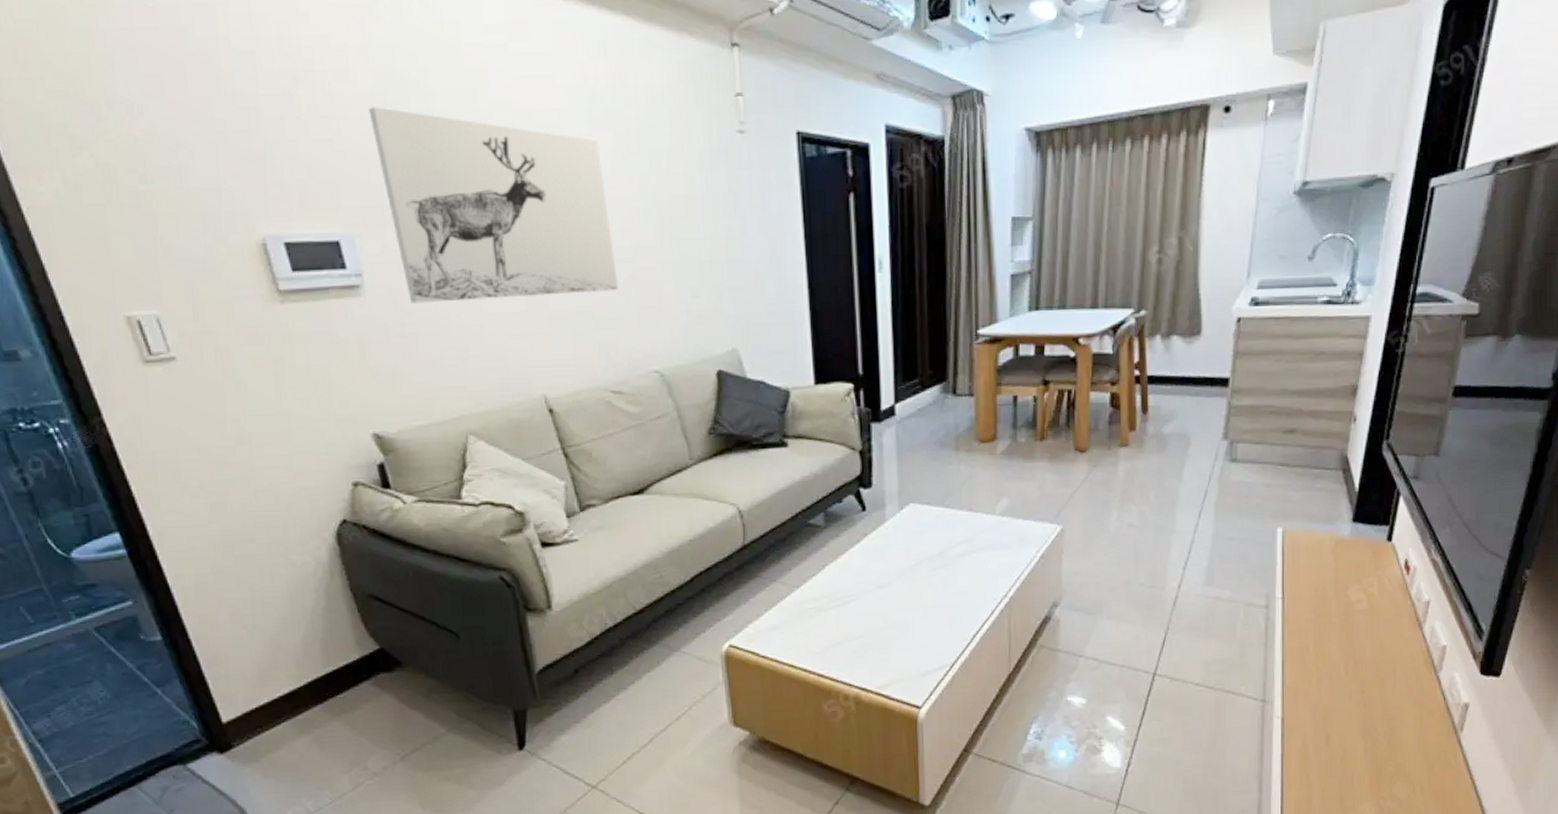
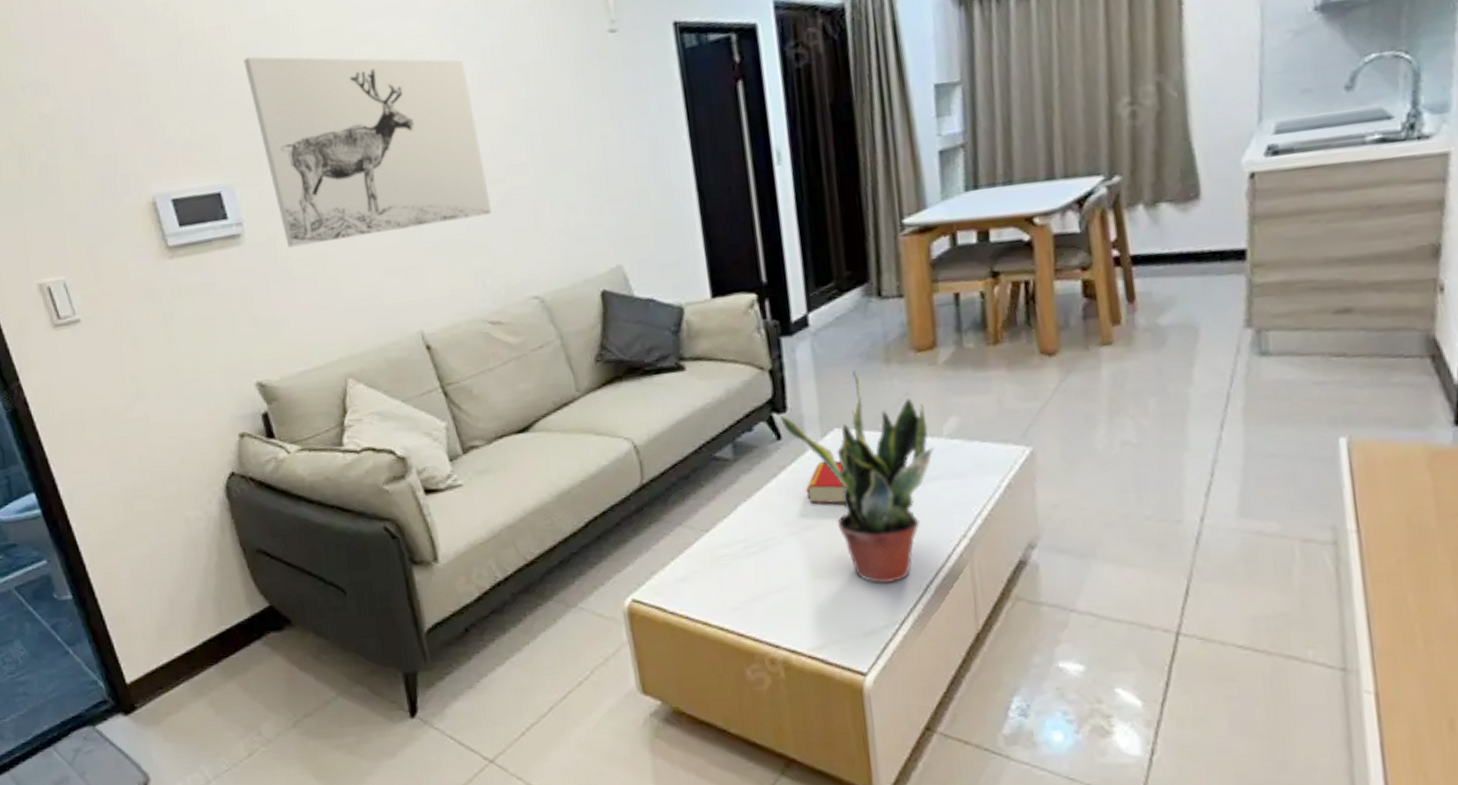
potted plant: none [865,456,989,634] -> present [778,371,935,585]
book: none [883,530,921,567] -> present [806,461,854,504]

